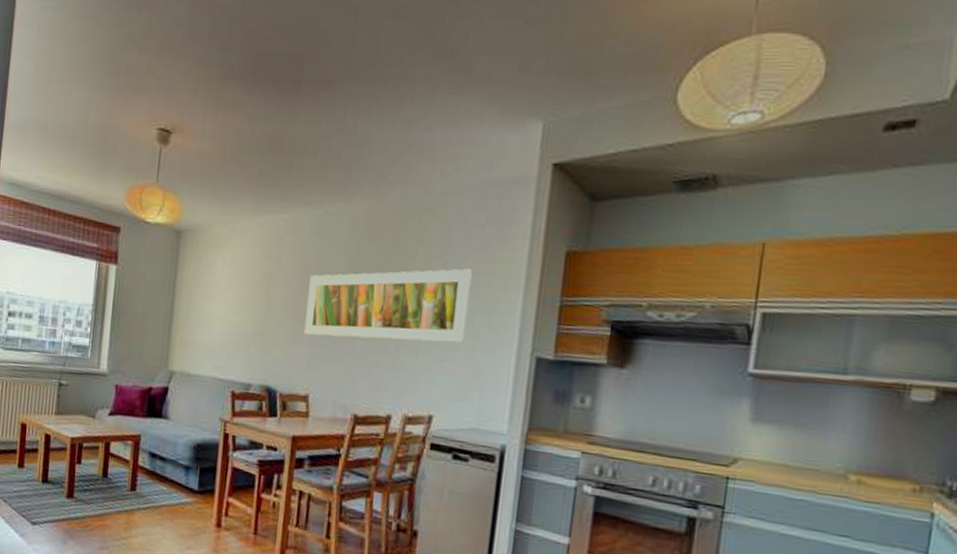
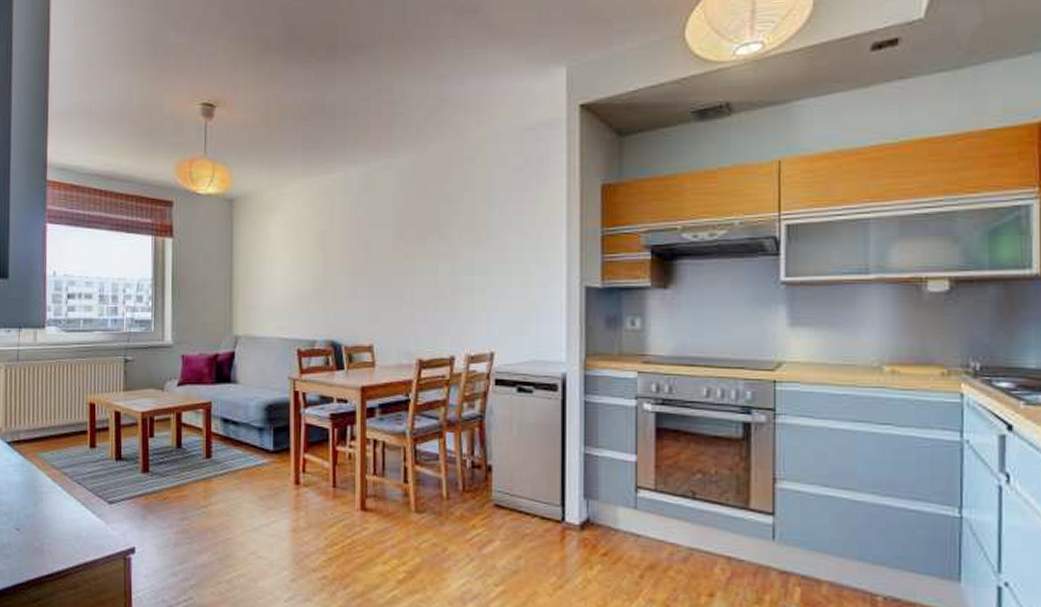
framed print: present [304,268,472,344] -> none [362,209,516,288]

